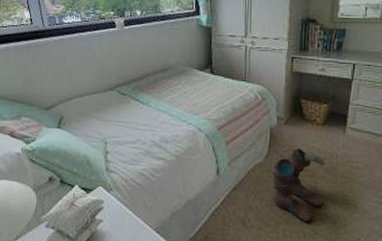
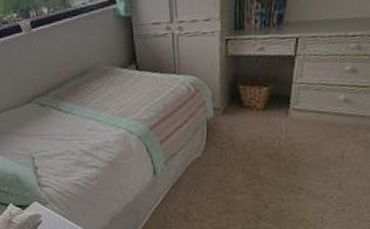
boots: present [273,148,325,223] -> none [212,138,267,210]

